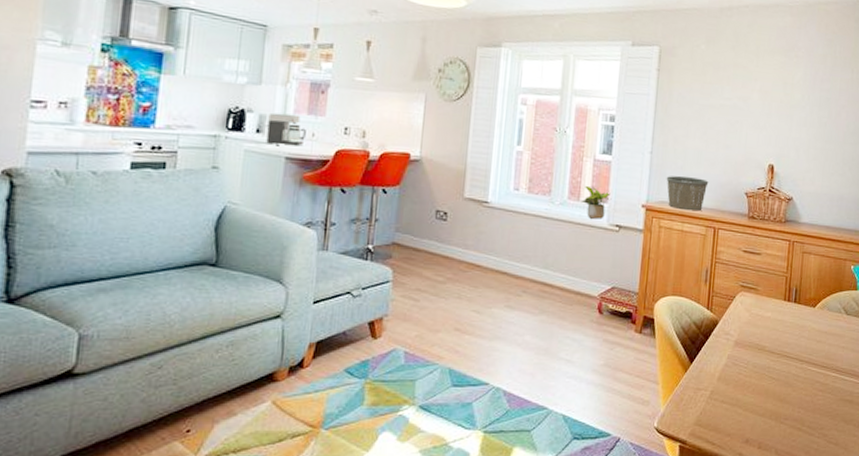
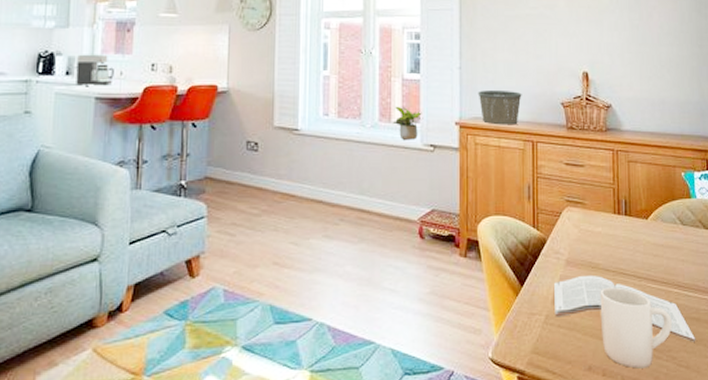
magazine: none [719,356,847,422] -> present [554,274,696,342]
mug: none [761,368,827,443] -> present [600,287,672,369]

